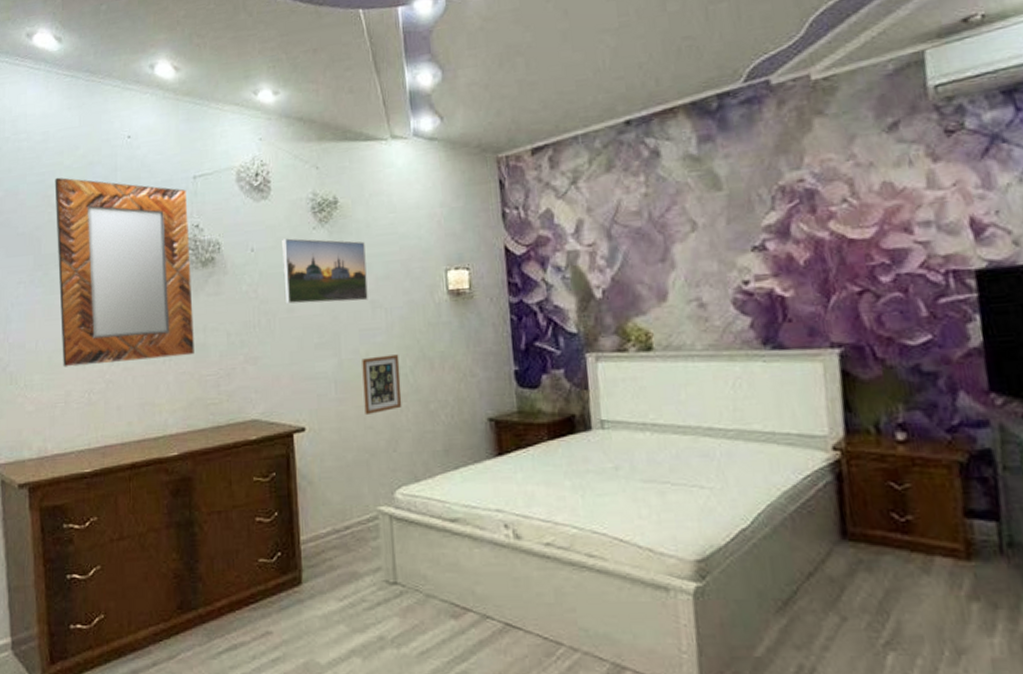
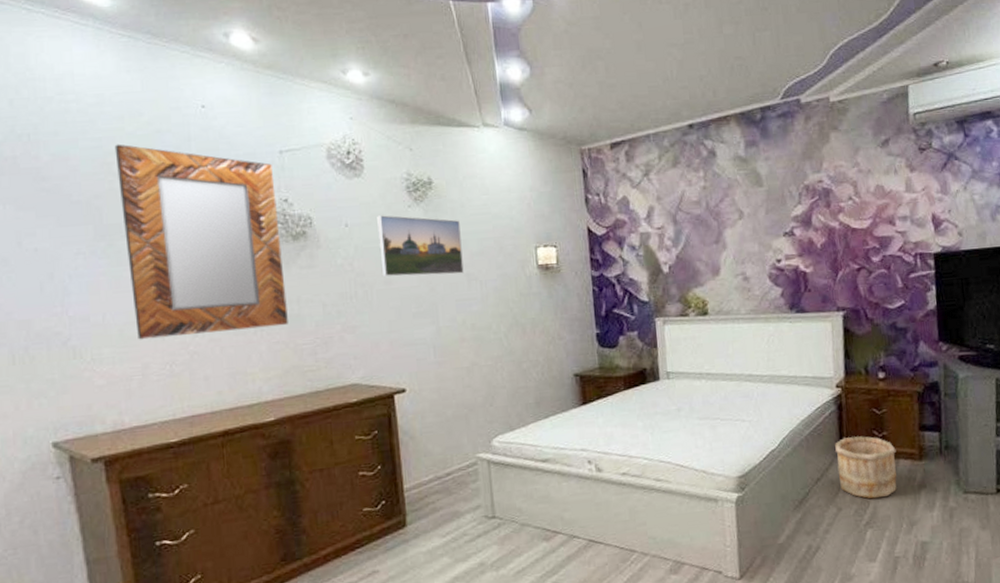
picture frame: present [362,354,402,416] -> none [459,321,498,376]
wooden bucket: none [833,519,932,609] -> present [835,436,897,499]

